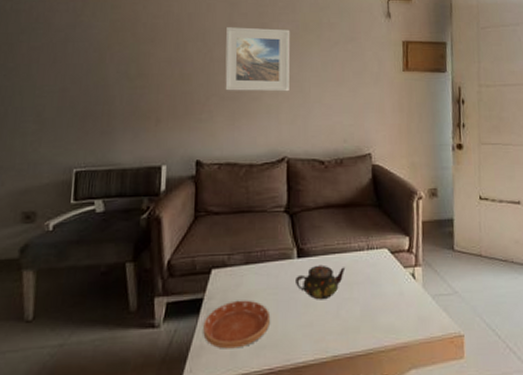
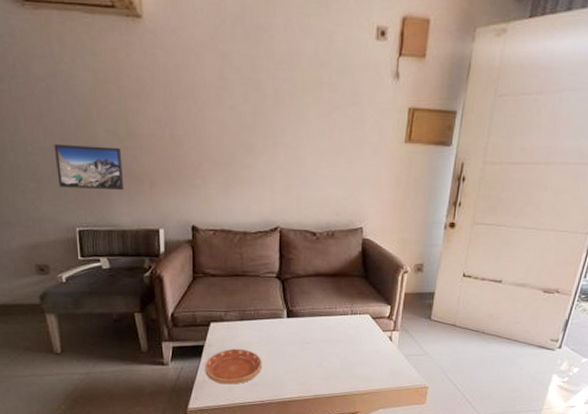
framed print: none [61,87,130,129] -> present [54,145,124,191]
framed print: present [225,27,290,92] -> none [218,83,287,160]
teapot: present [296,265,346,300] -> none [285,324,330,353]

